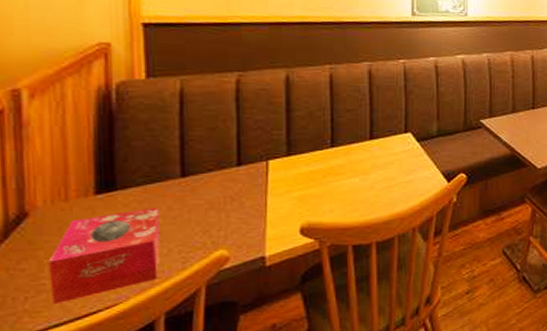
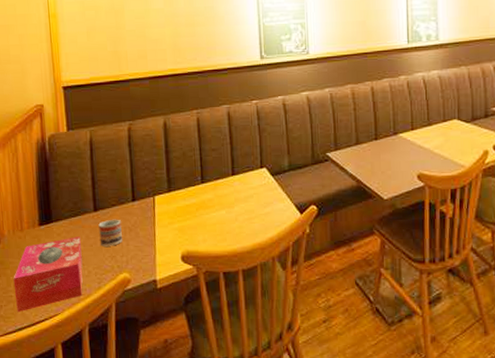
cup: none [187,186,220,219] -> present [98,219,122,247]

